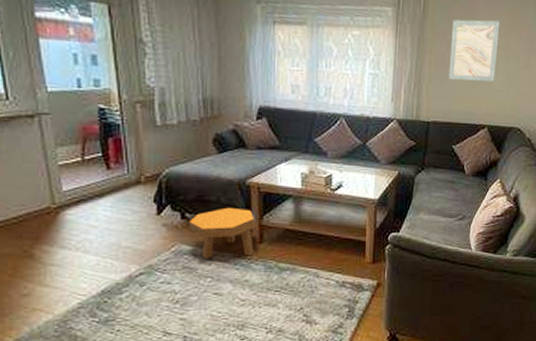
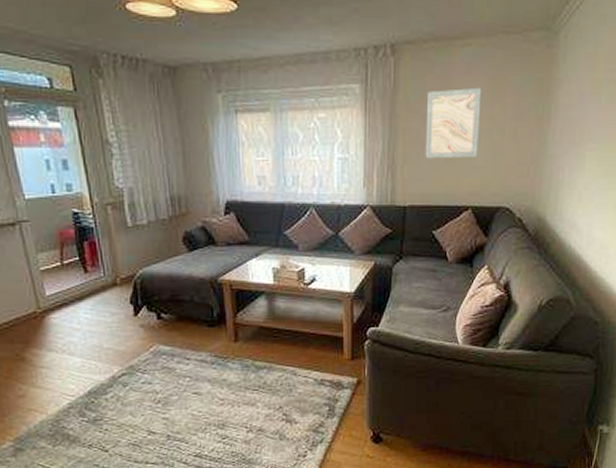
footstool: present [189,207,257,260] -> none [165,306,231,360]

